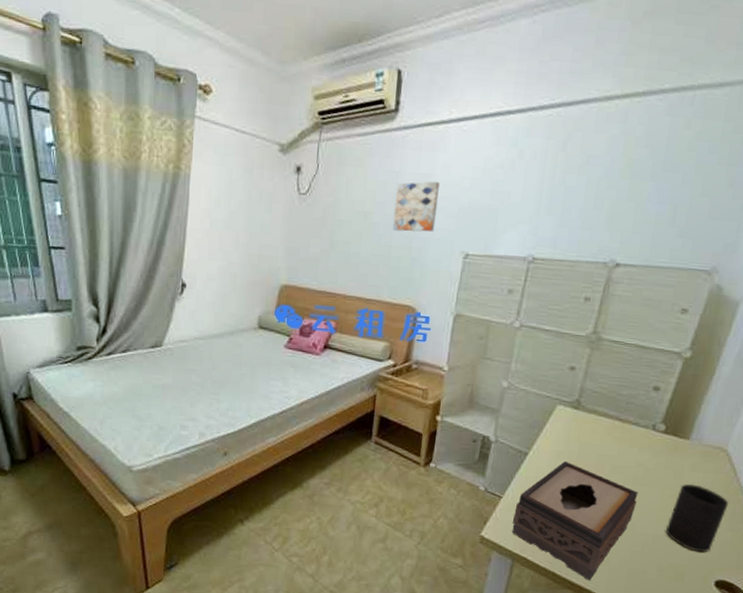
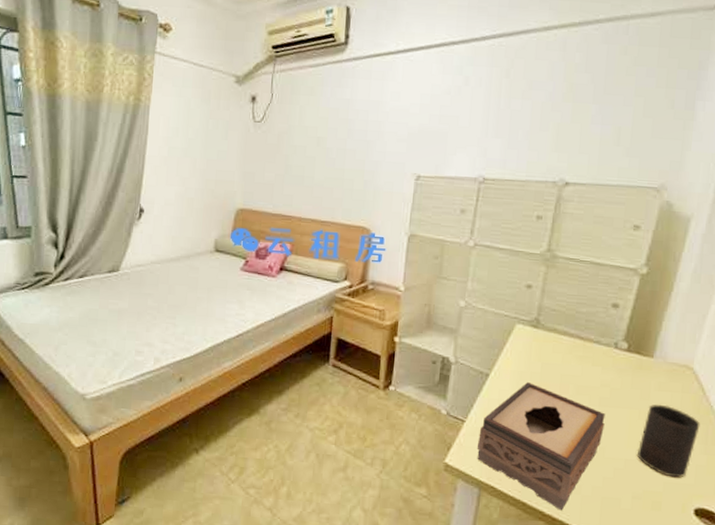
wall art: present [392,181,440,232] -> none [345,107,389,156]

